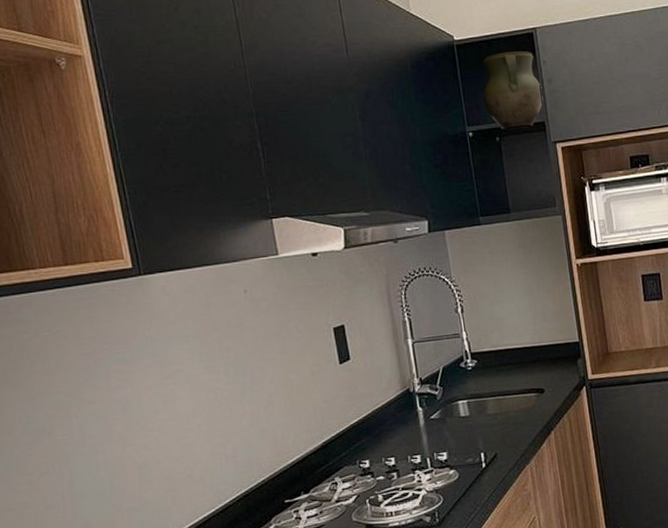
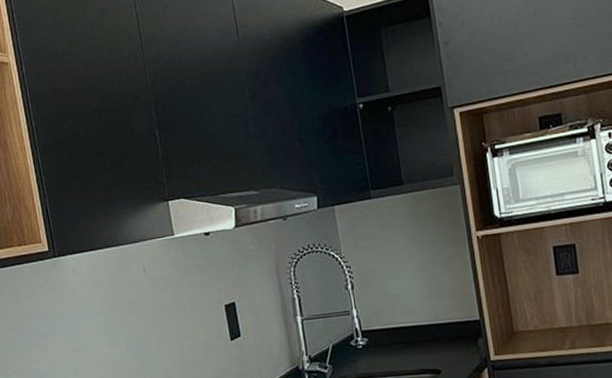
ceramic jug: present [482,51,543,131] -> none [373,14,439,100]

